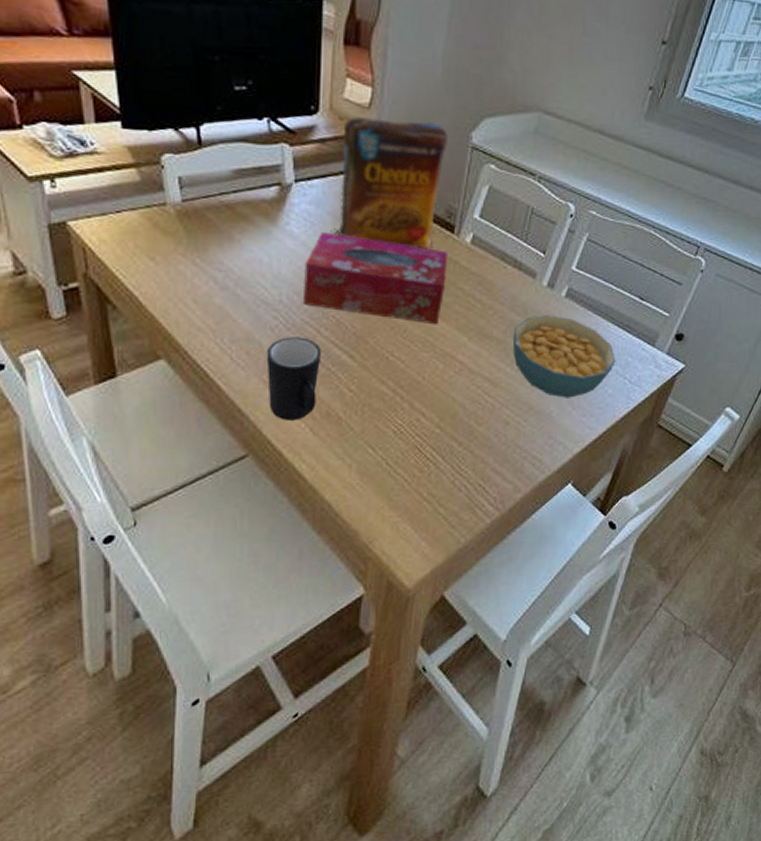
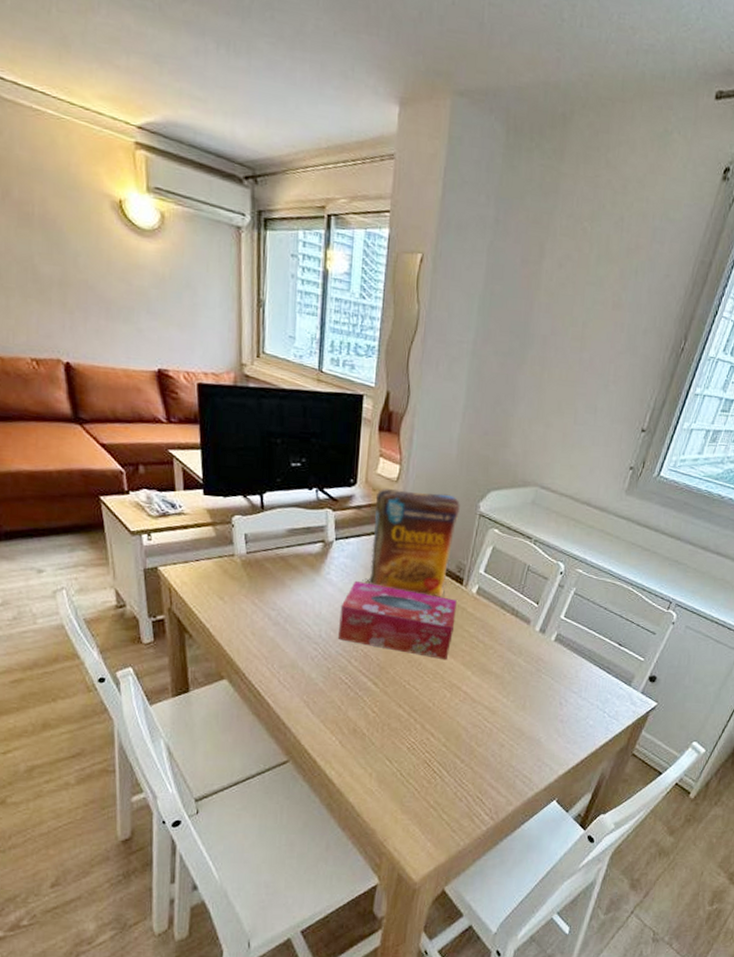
mug: present [266,337,322,421] -> none [307,665,352,734]
cereal bowl: present [513,315,616,398] -> none [509,655,597,727]

